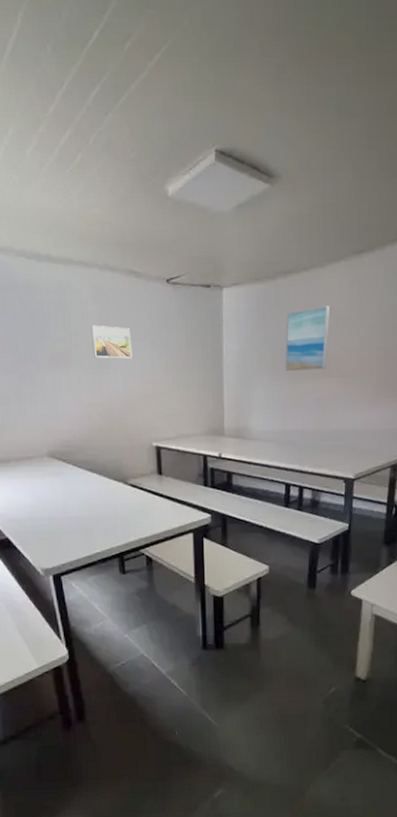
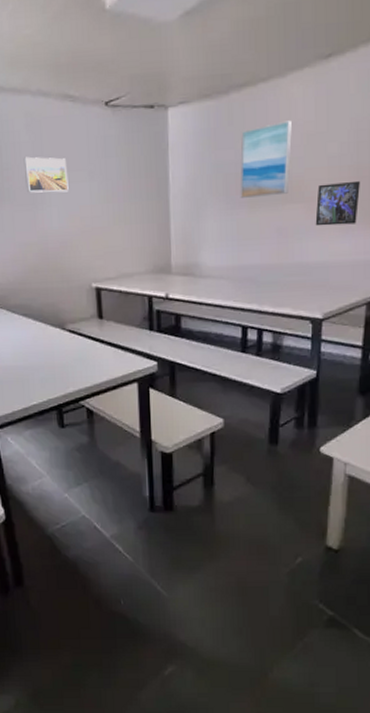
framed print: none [349,360,386,398] -> present [315,180,360,226]

